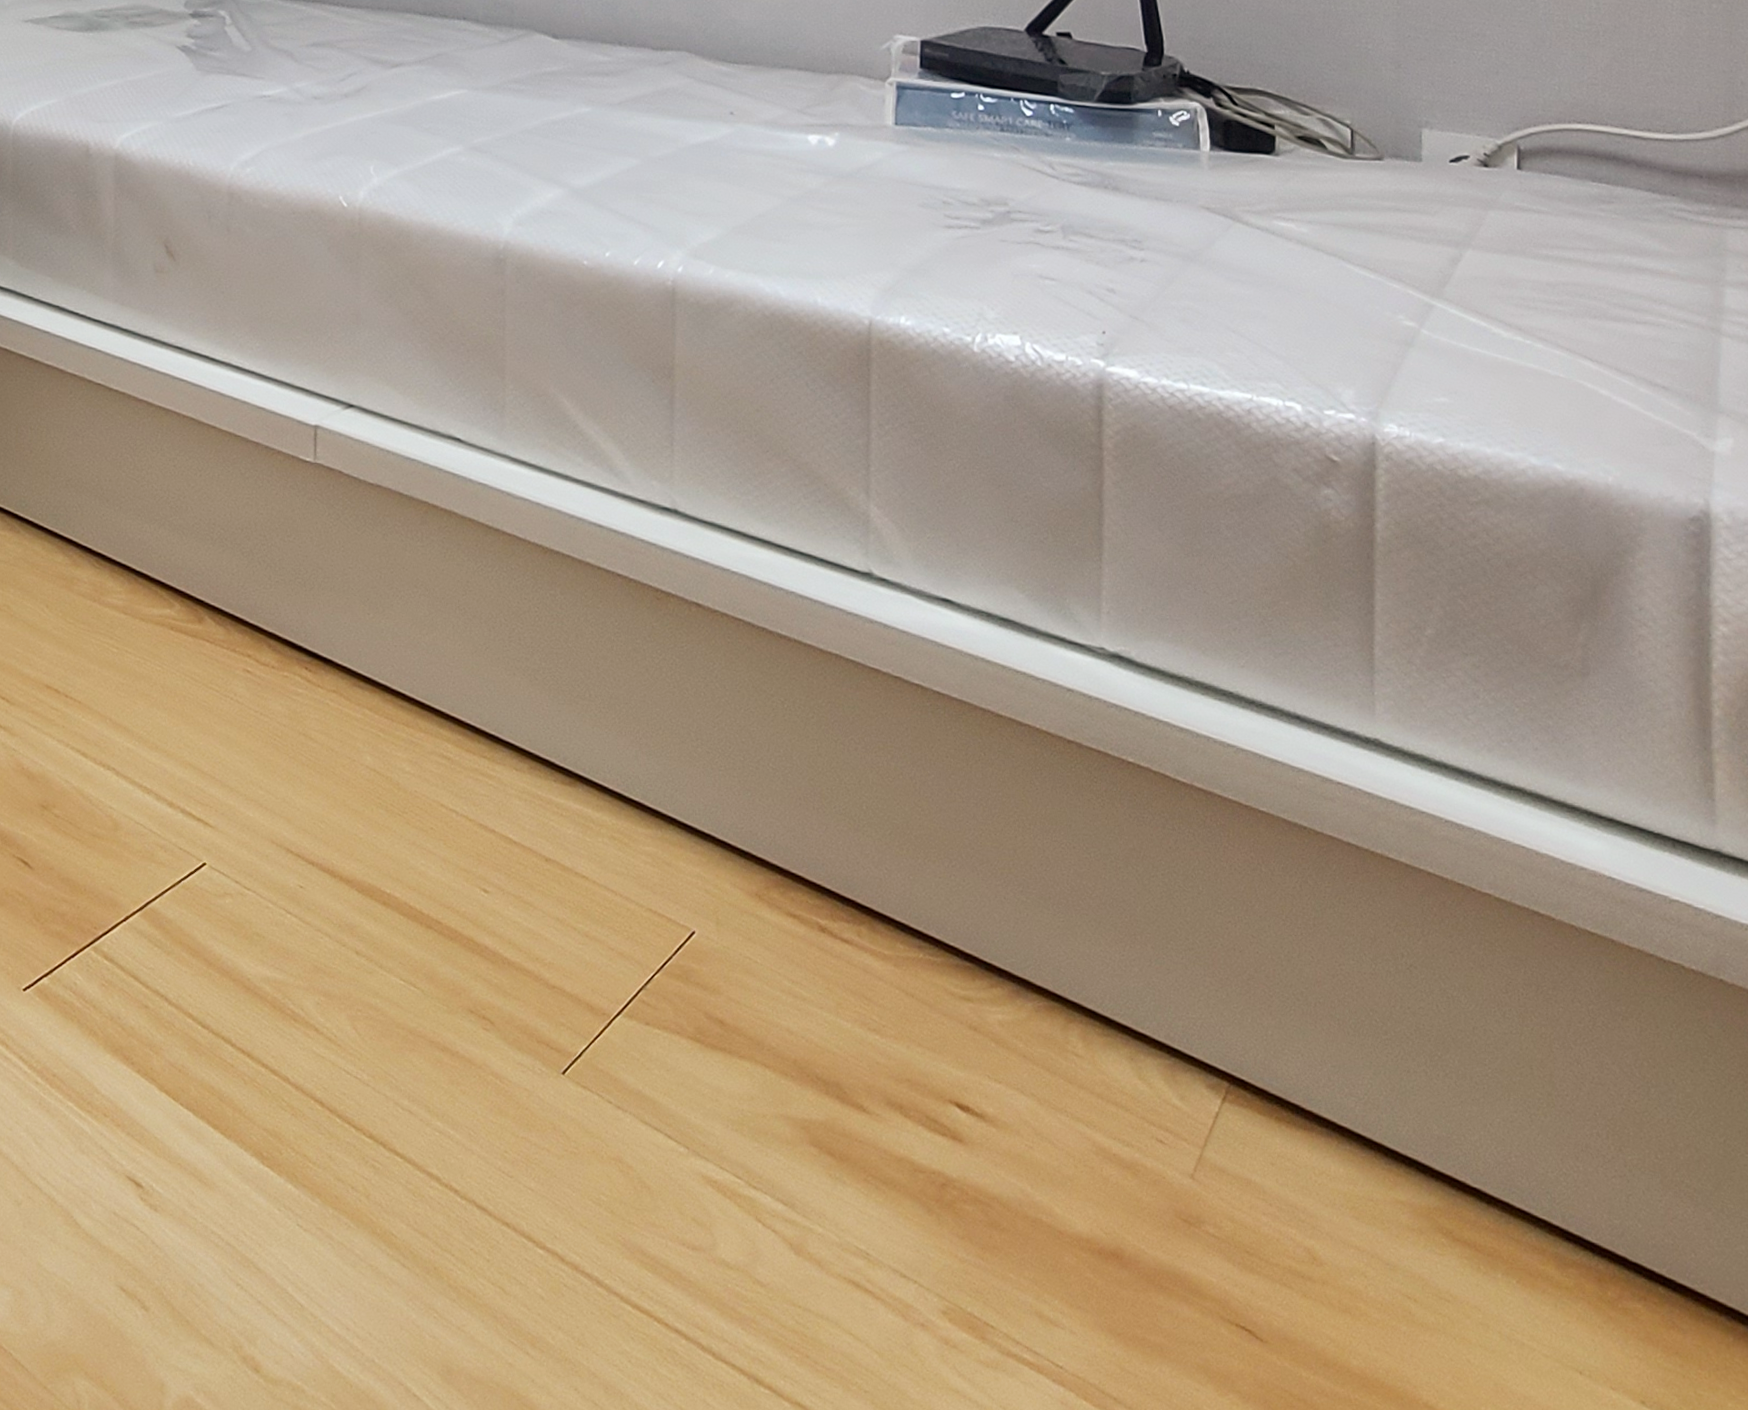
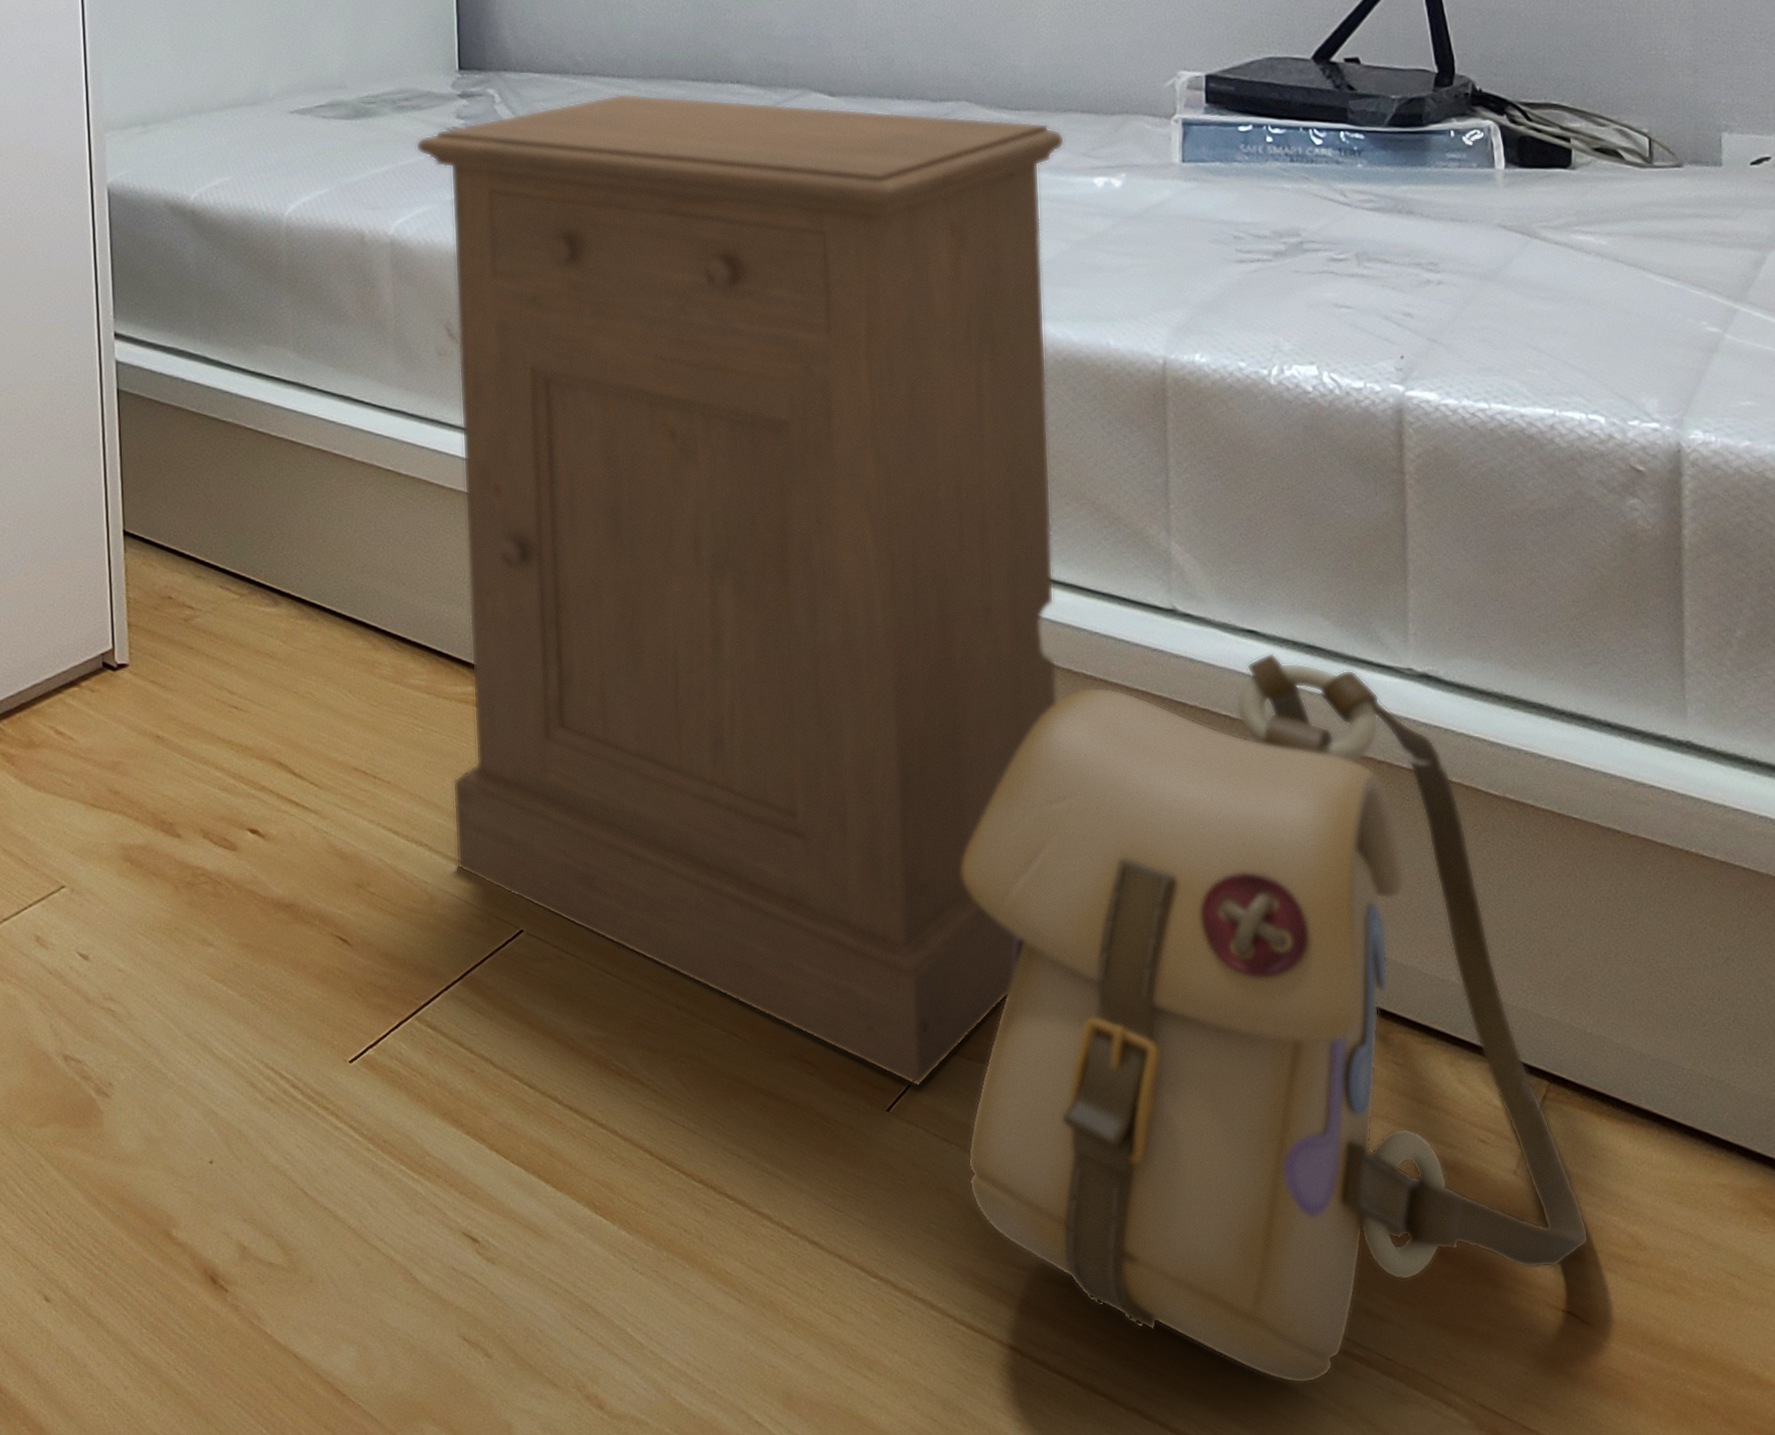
cabinet: none [143,23,781,1050] -> present [415,93,1065,1086]
backpack: none [640,623,1265,1388] -> present [961,653,1589,1384]

